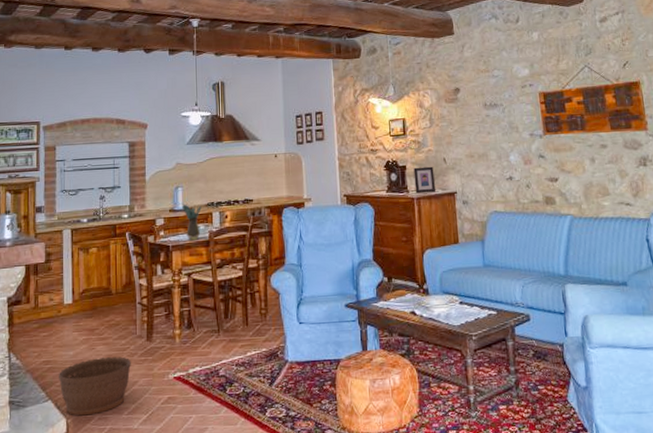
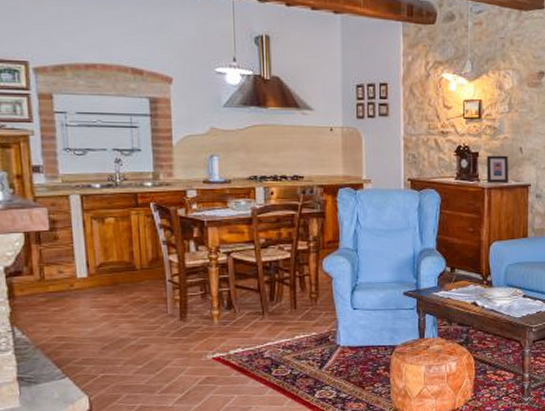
basket: present [58,356,131,416] -> none [75,335,162,394]
vase: present [182,204,202,242] -> none [219,175,242,218]

